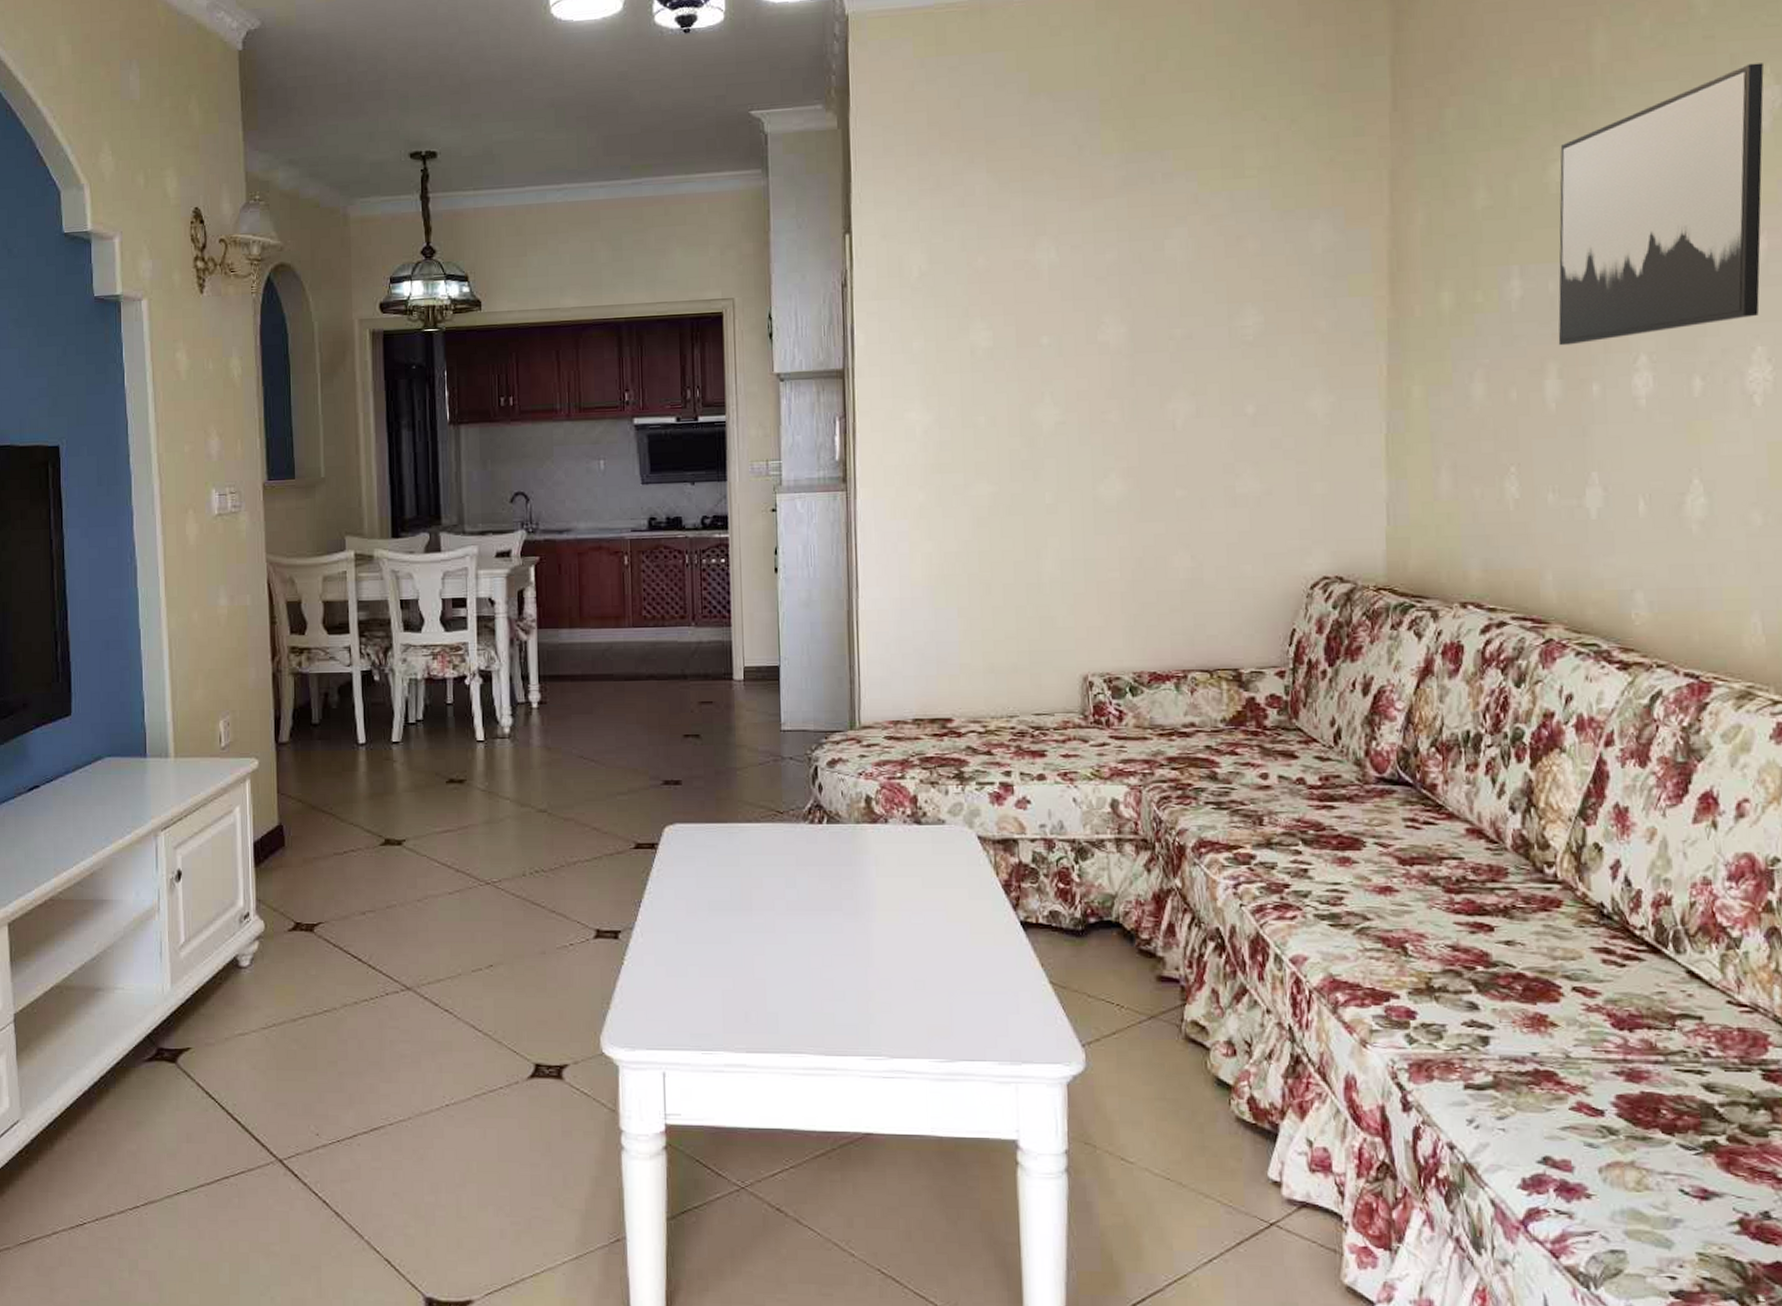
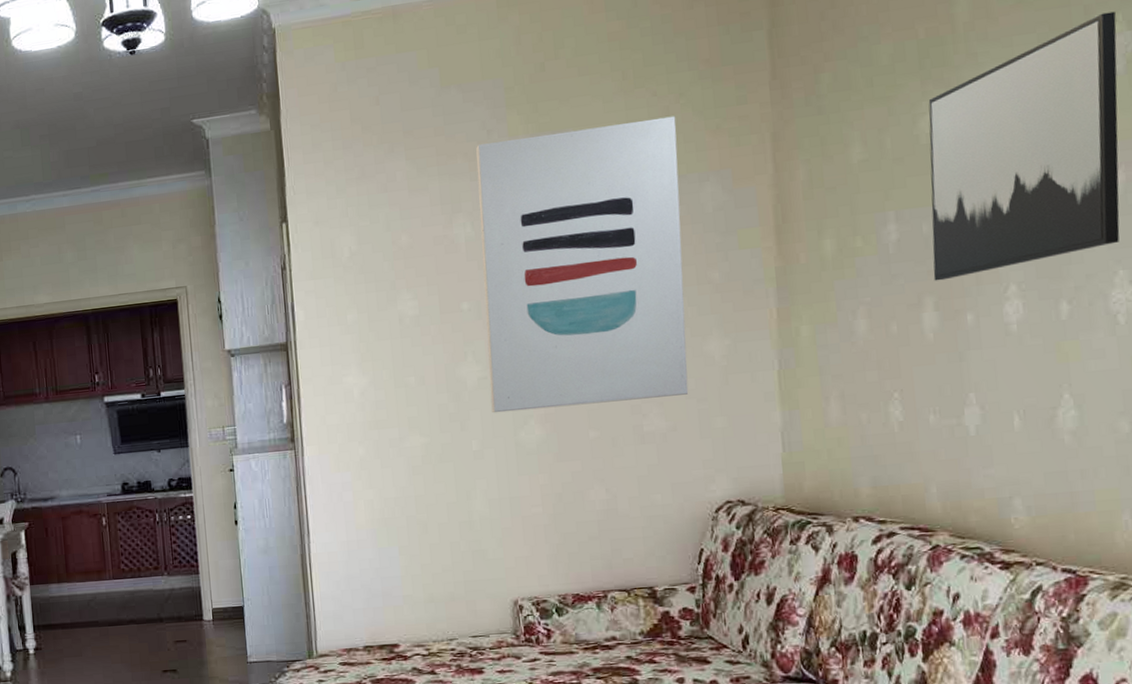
wall art: none [1064,143,1287,463] -> present [476,115,689,414]

